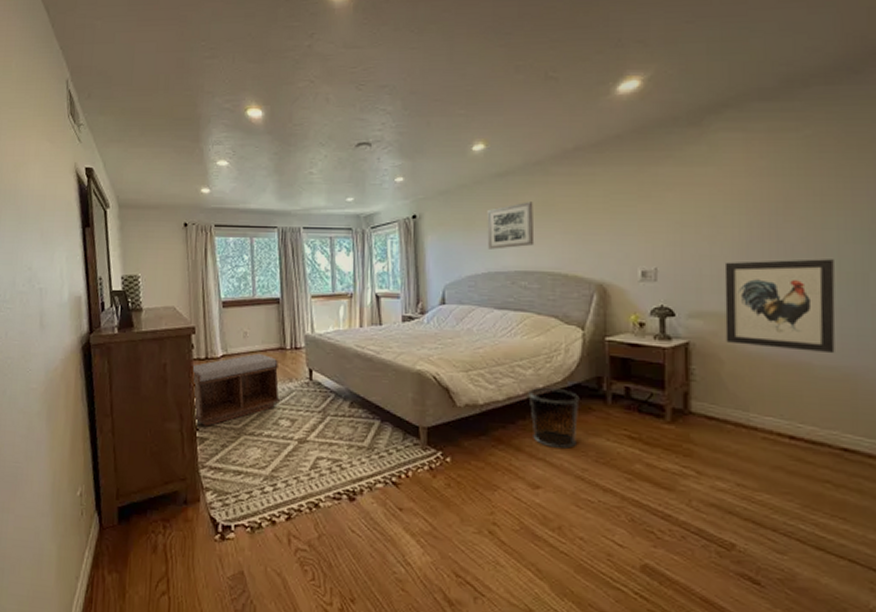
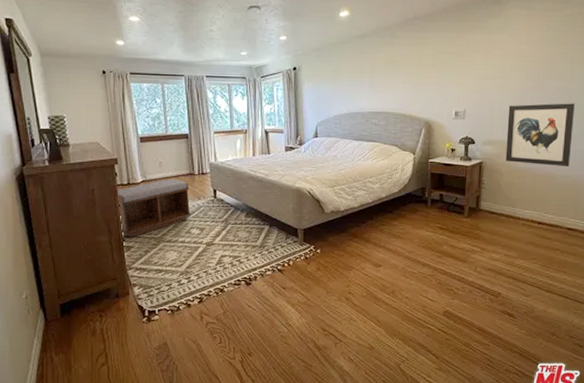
wall art: present [487,202,535,250] -> none [349,58,383,95]
waste bin: present [528,387,580,449] -> none [375,196,410,238]

